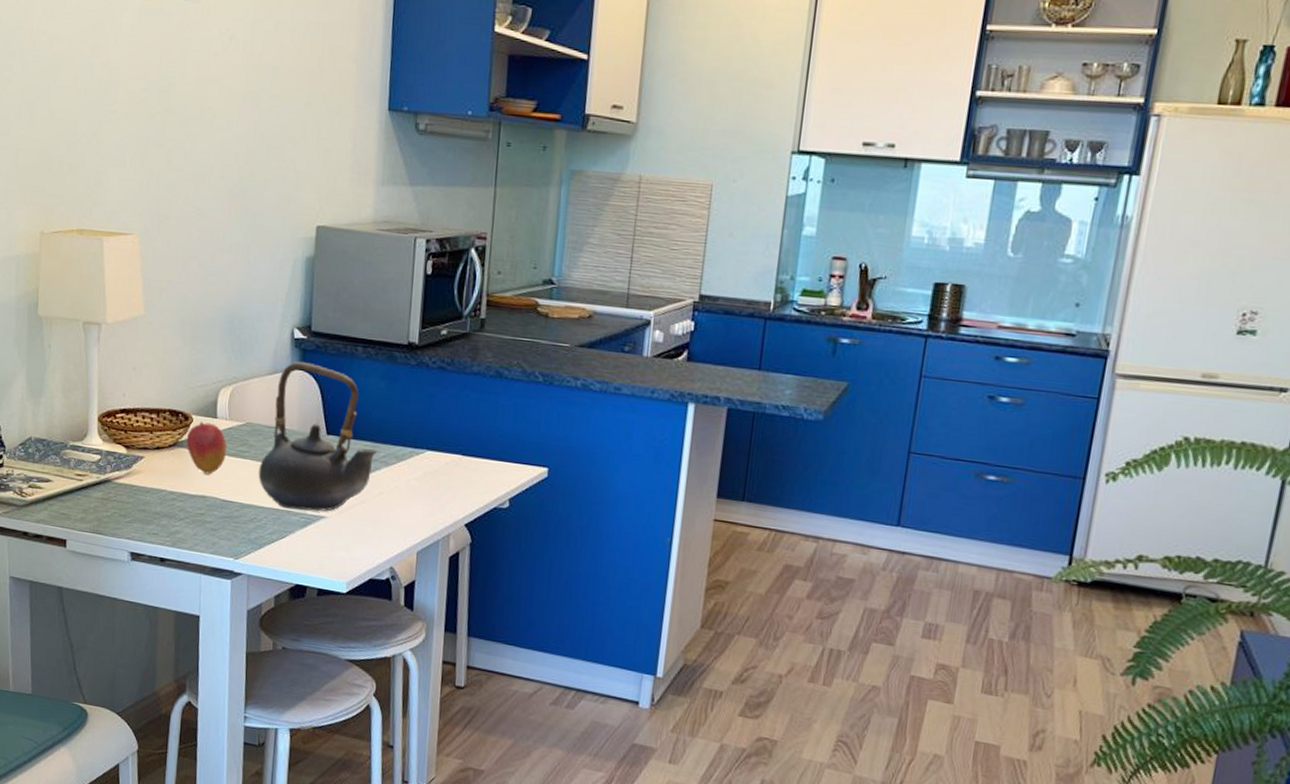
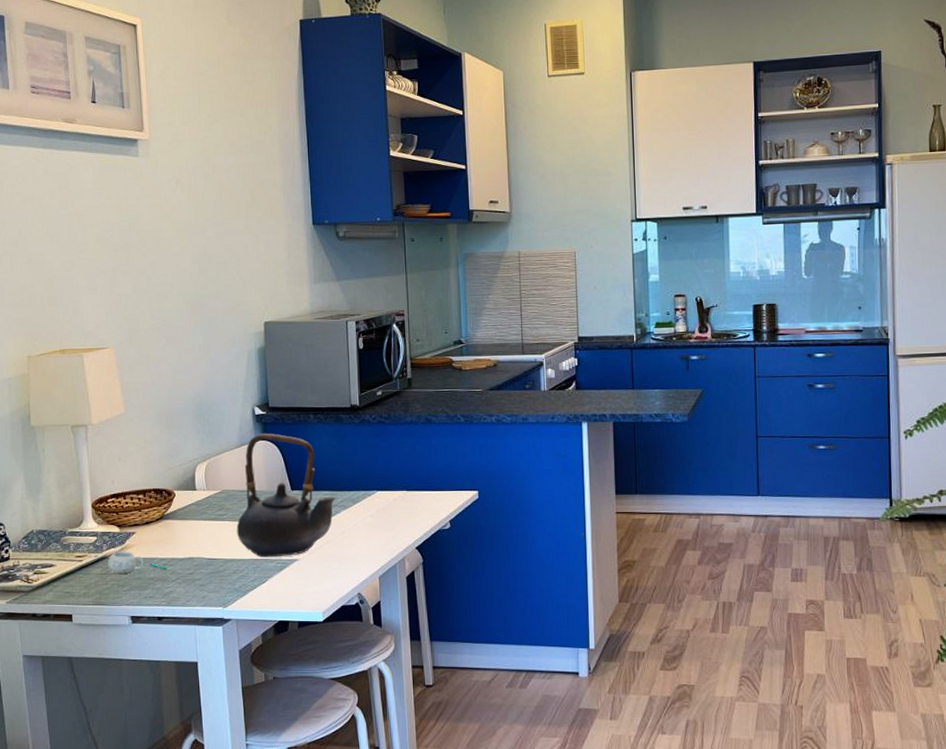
mug: none [109,476,176,506] -> present [107,551,167,574]
fruit: present [186,421,227,475] -> none [171,494,207,539]

